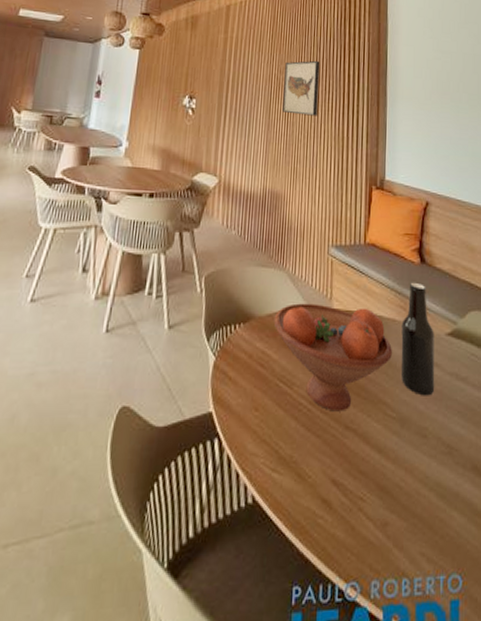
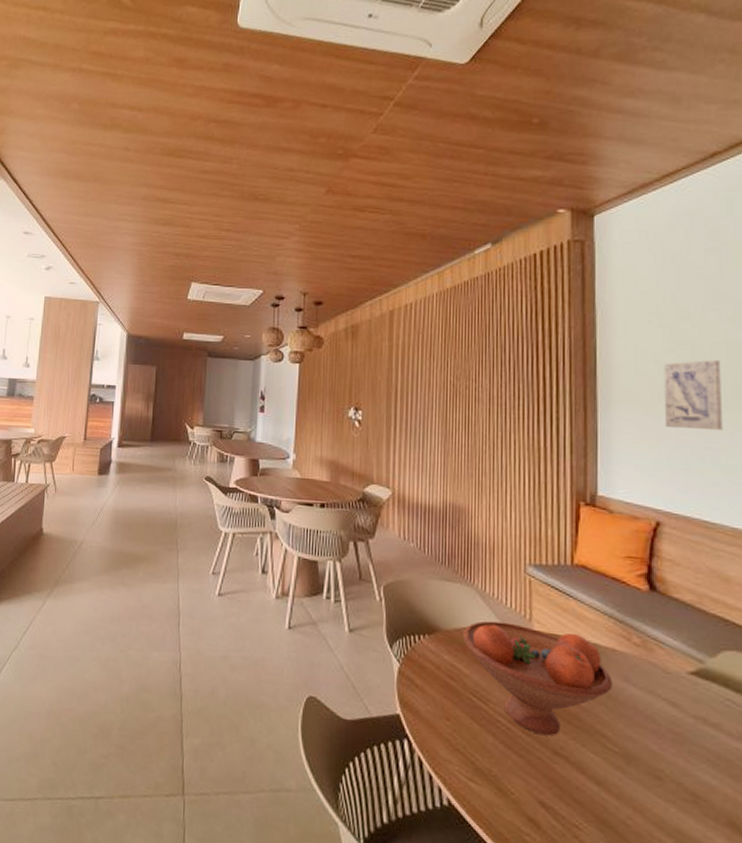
wall art: present [282,60,320,116] -> none [461,363,506,425]
beer bottle: present [400,282,435,396] -> none [624,610,673,737]
wall art: none [433,67,471,125] -> present [664,359,723,431]

